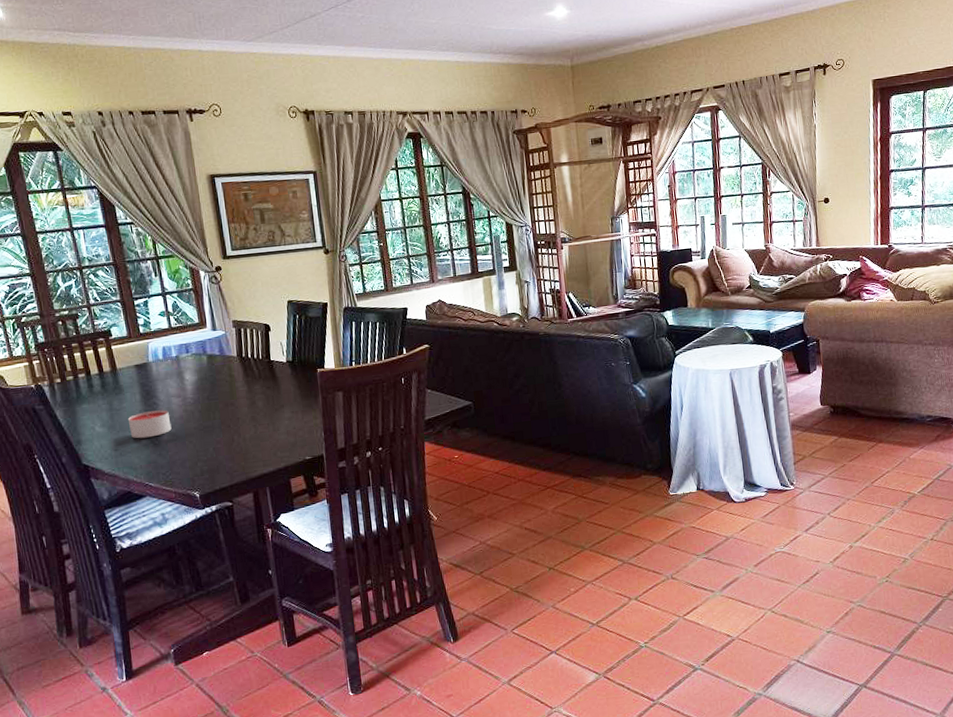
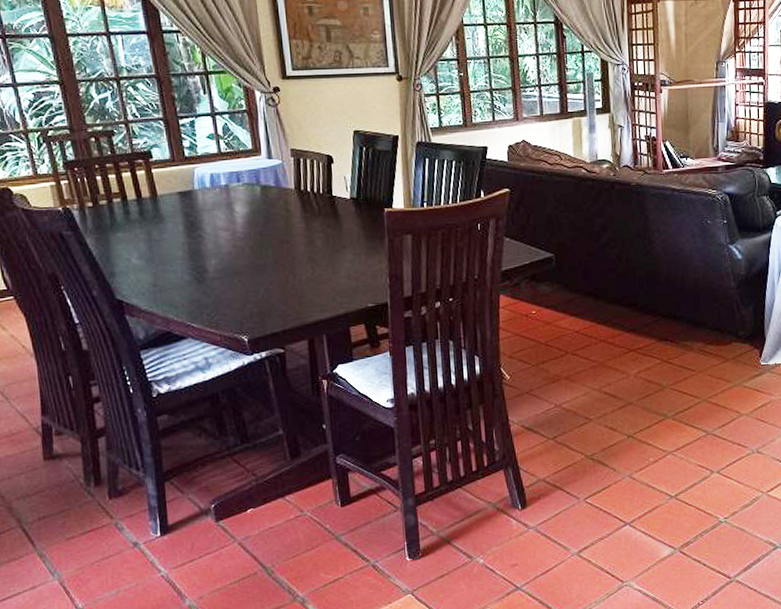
candle: present [127,410,172,439] -> none [168,244,218,274]

